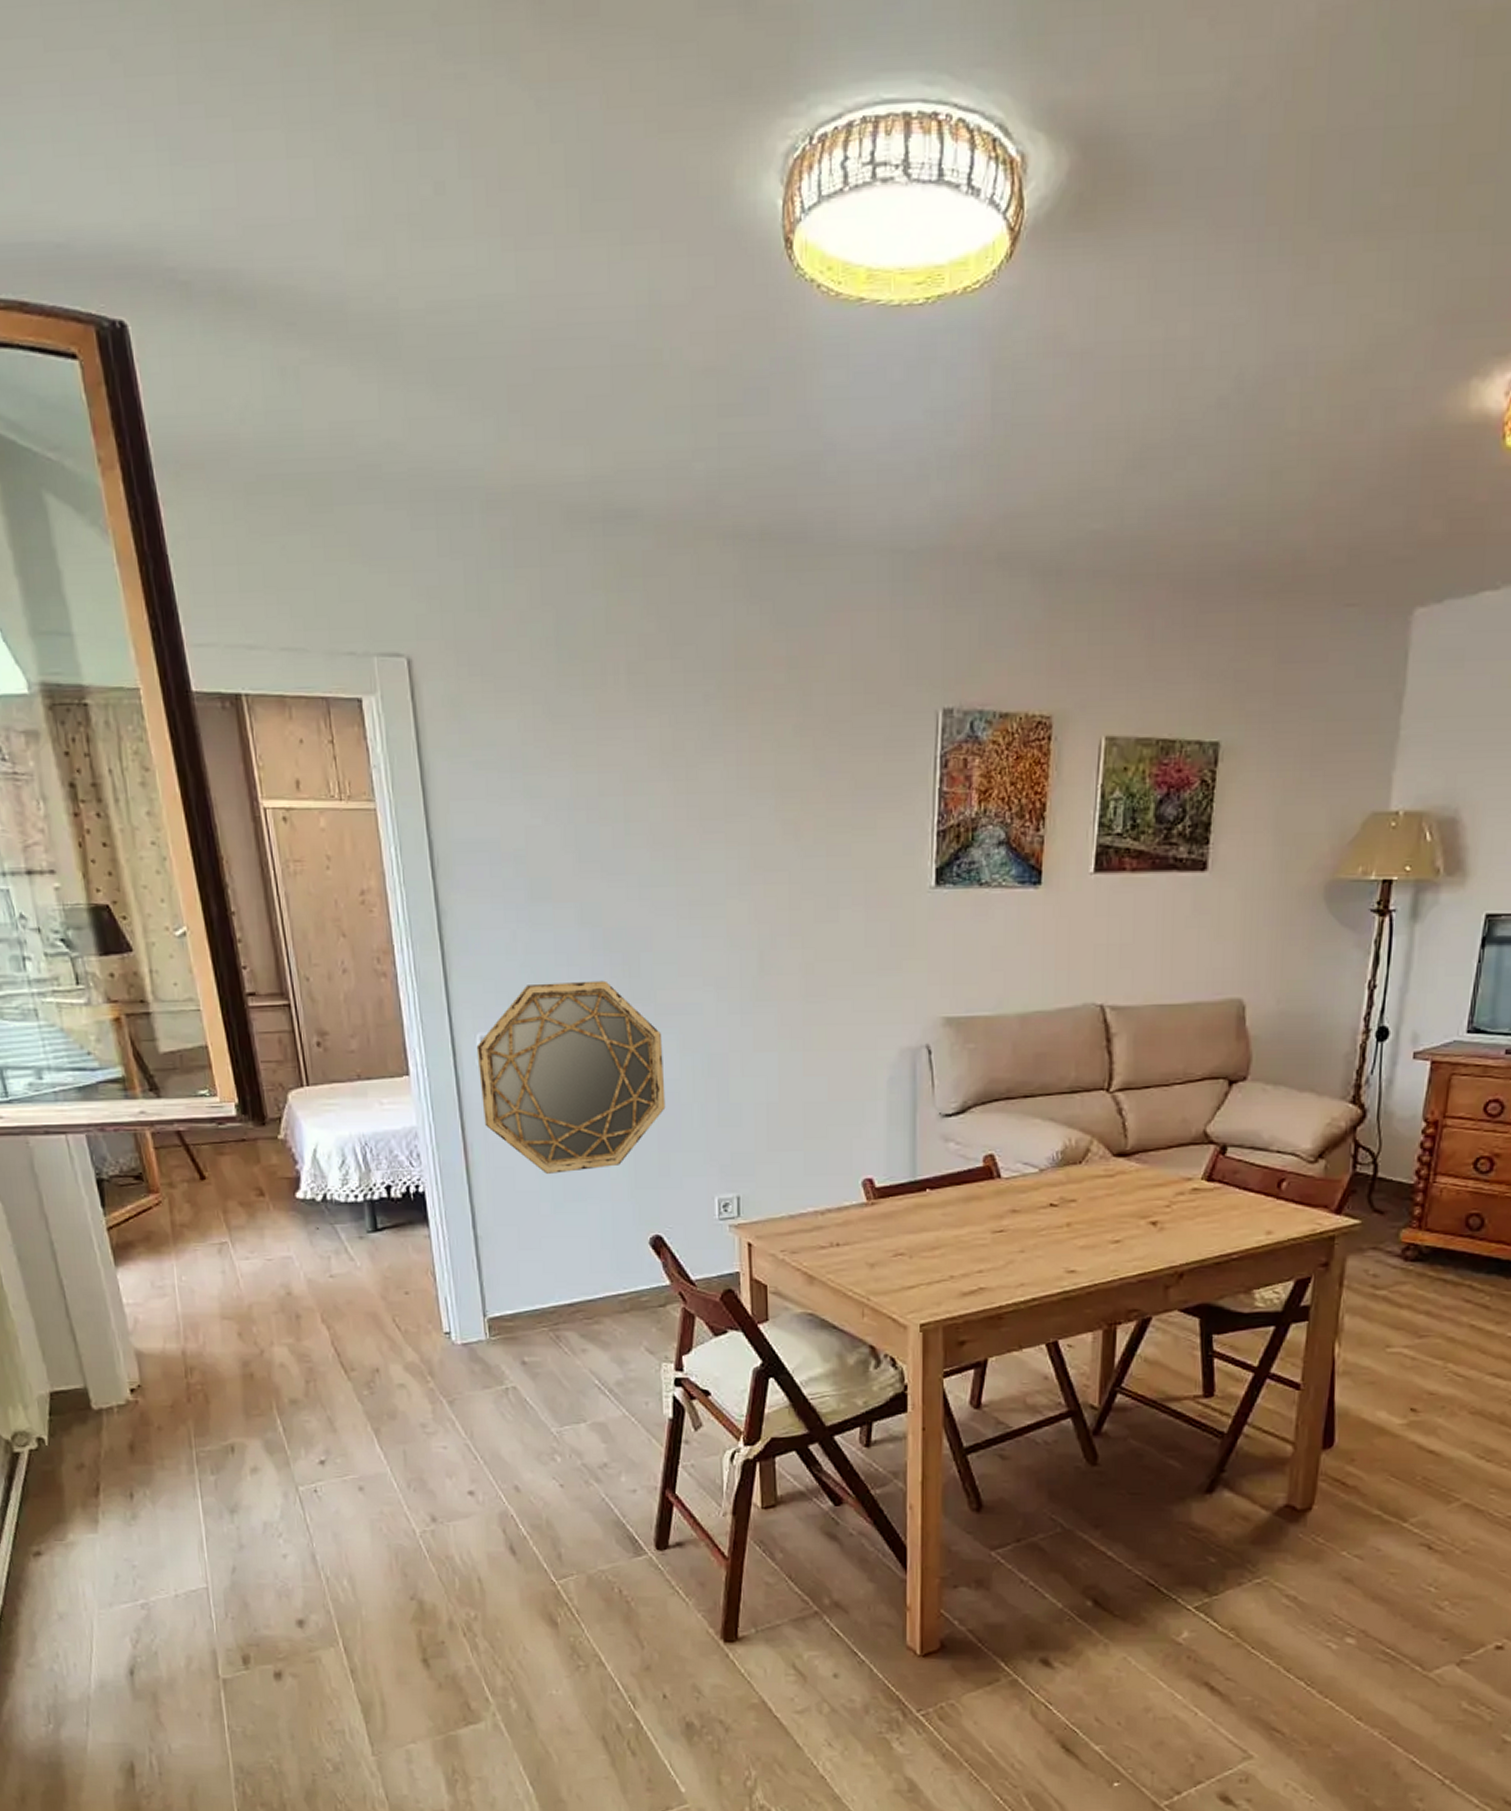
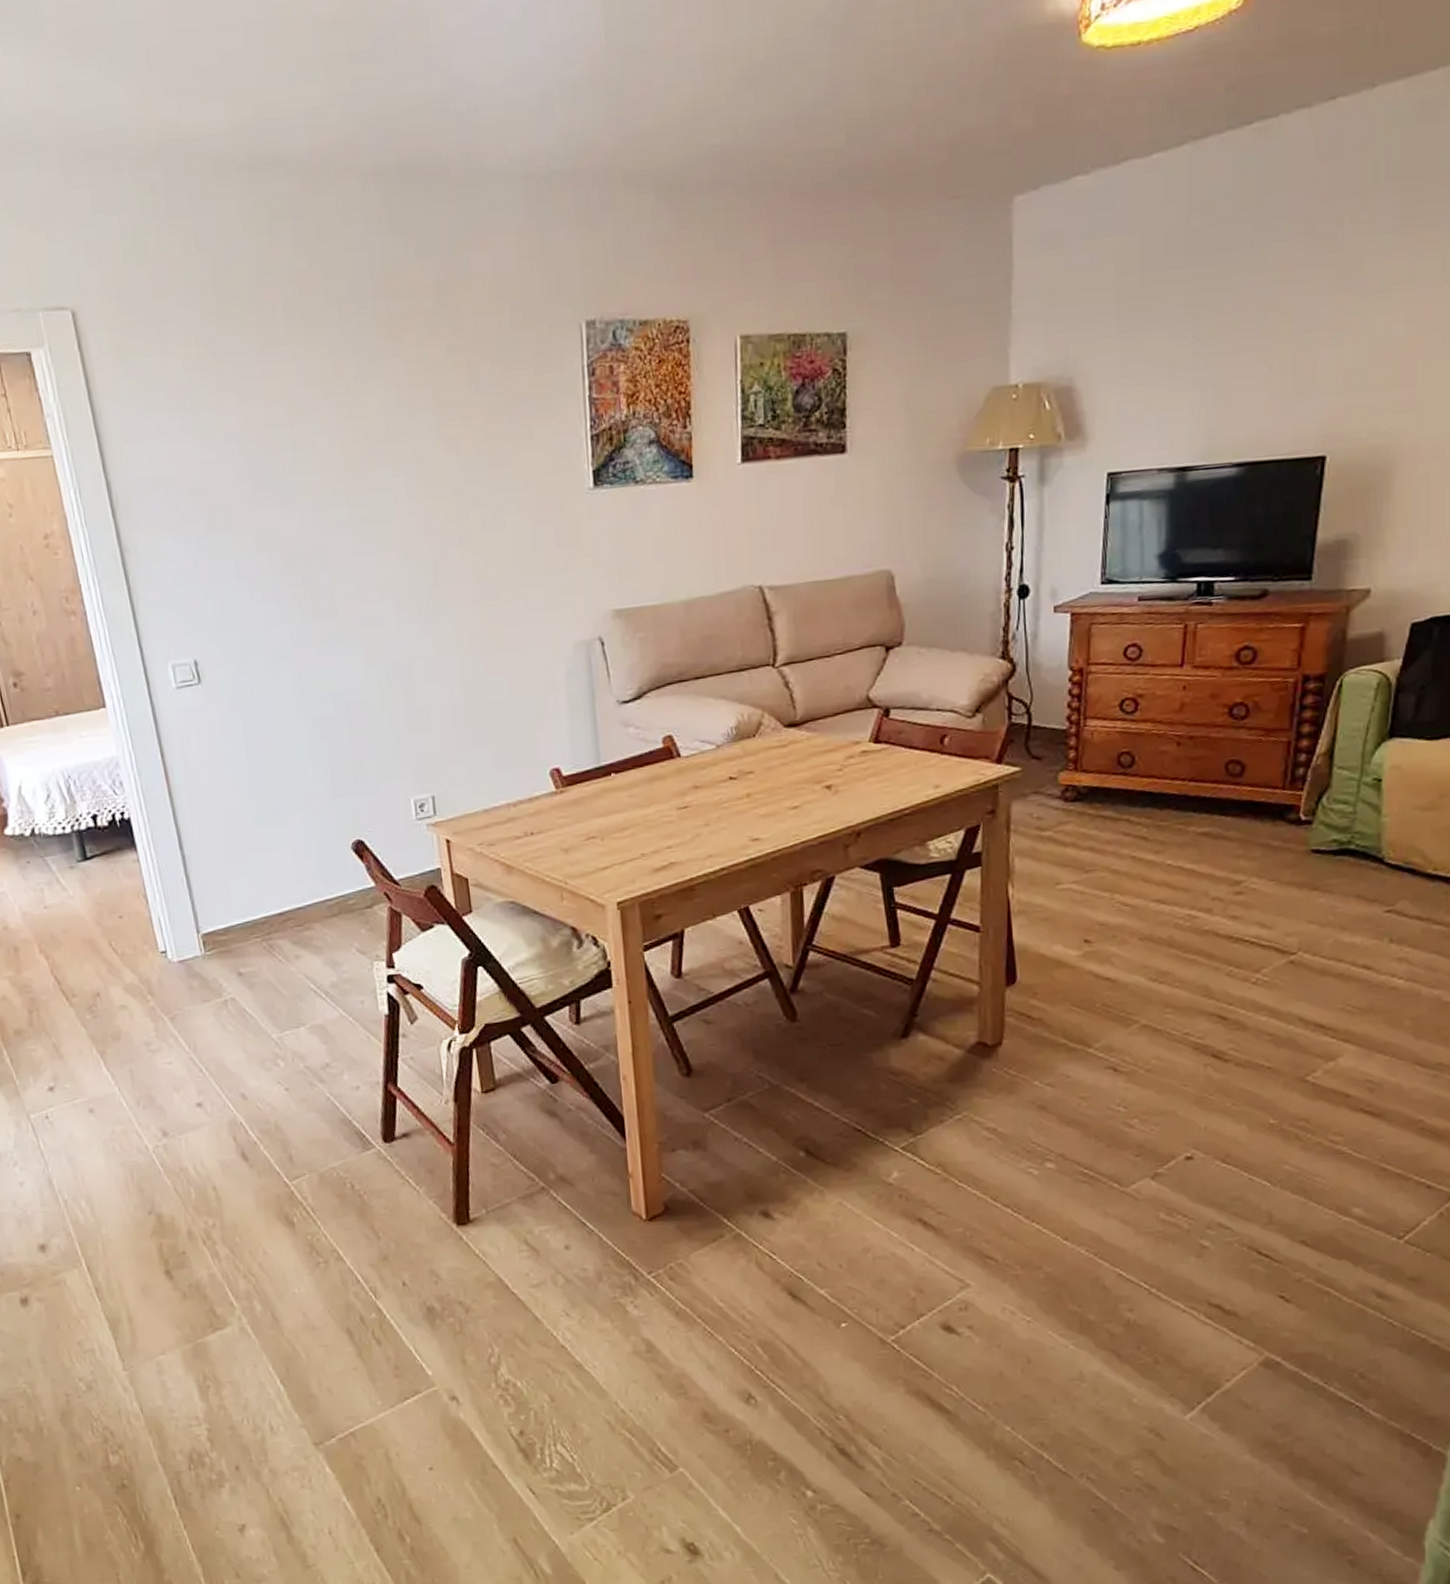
home mirror: present [476,980,666,1174] -> none [169,601,356,790]

